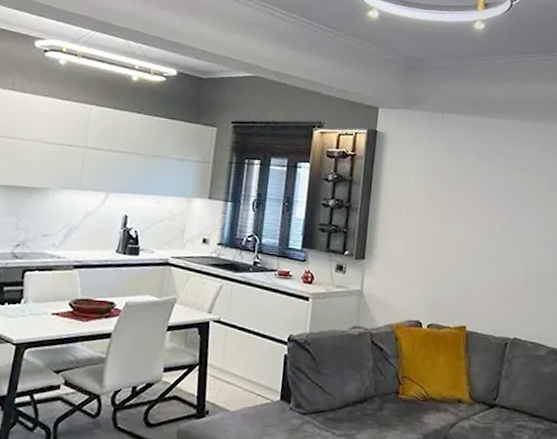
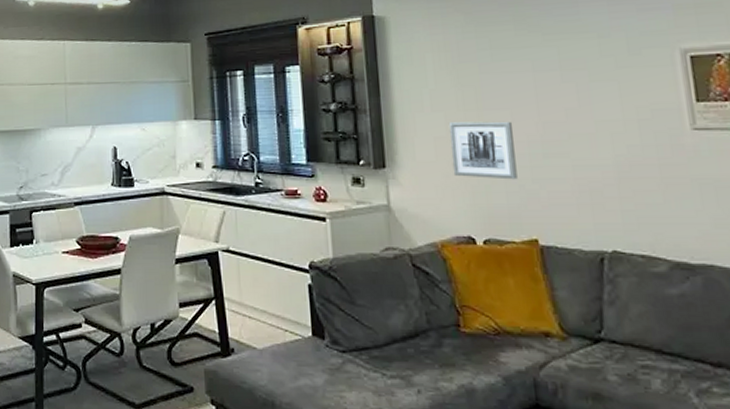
wall art: none [415,227,464,278] -> present [448,121,518,180]

